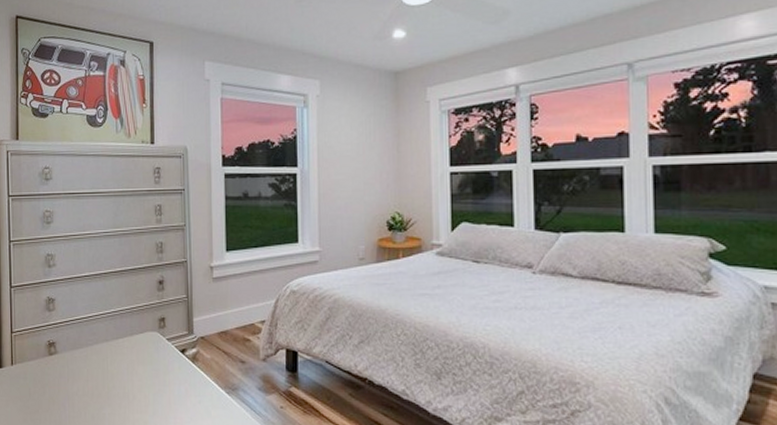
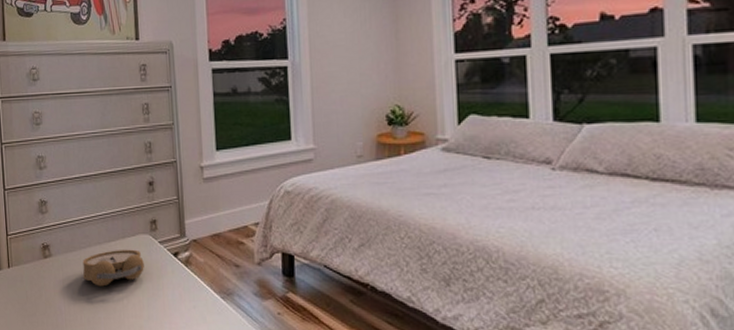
alarm clock: none [88,346,151,383] -> present [82,249,144,287]

